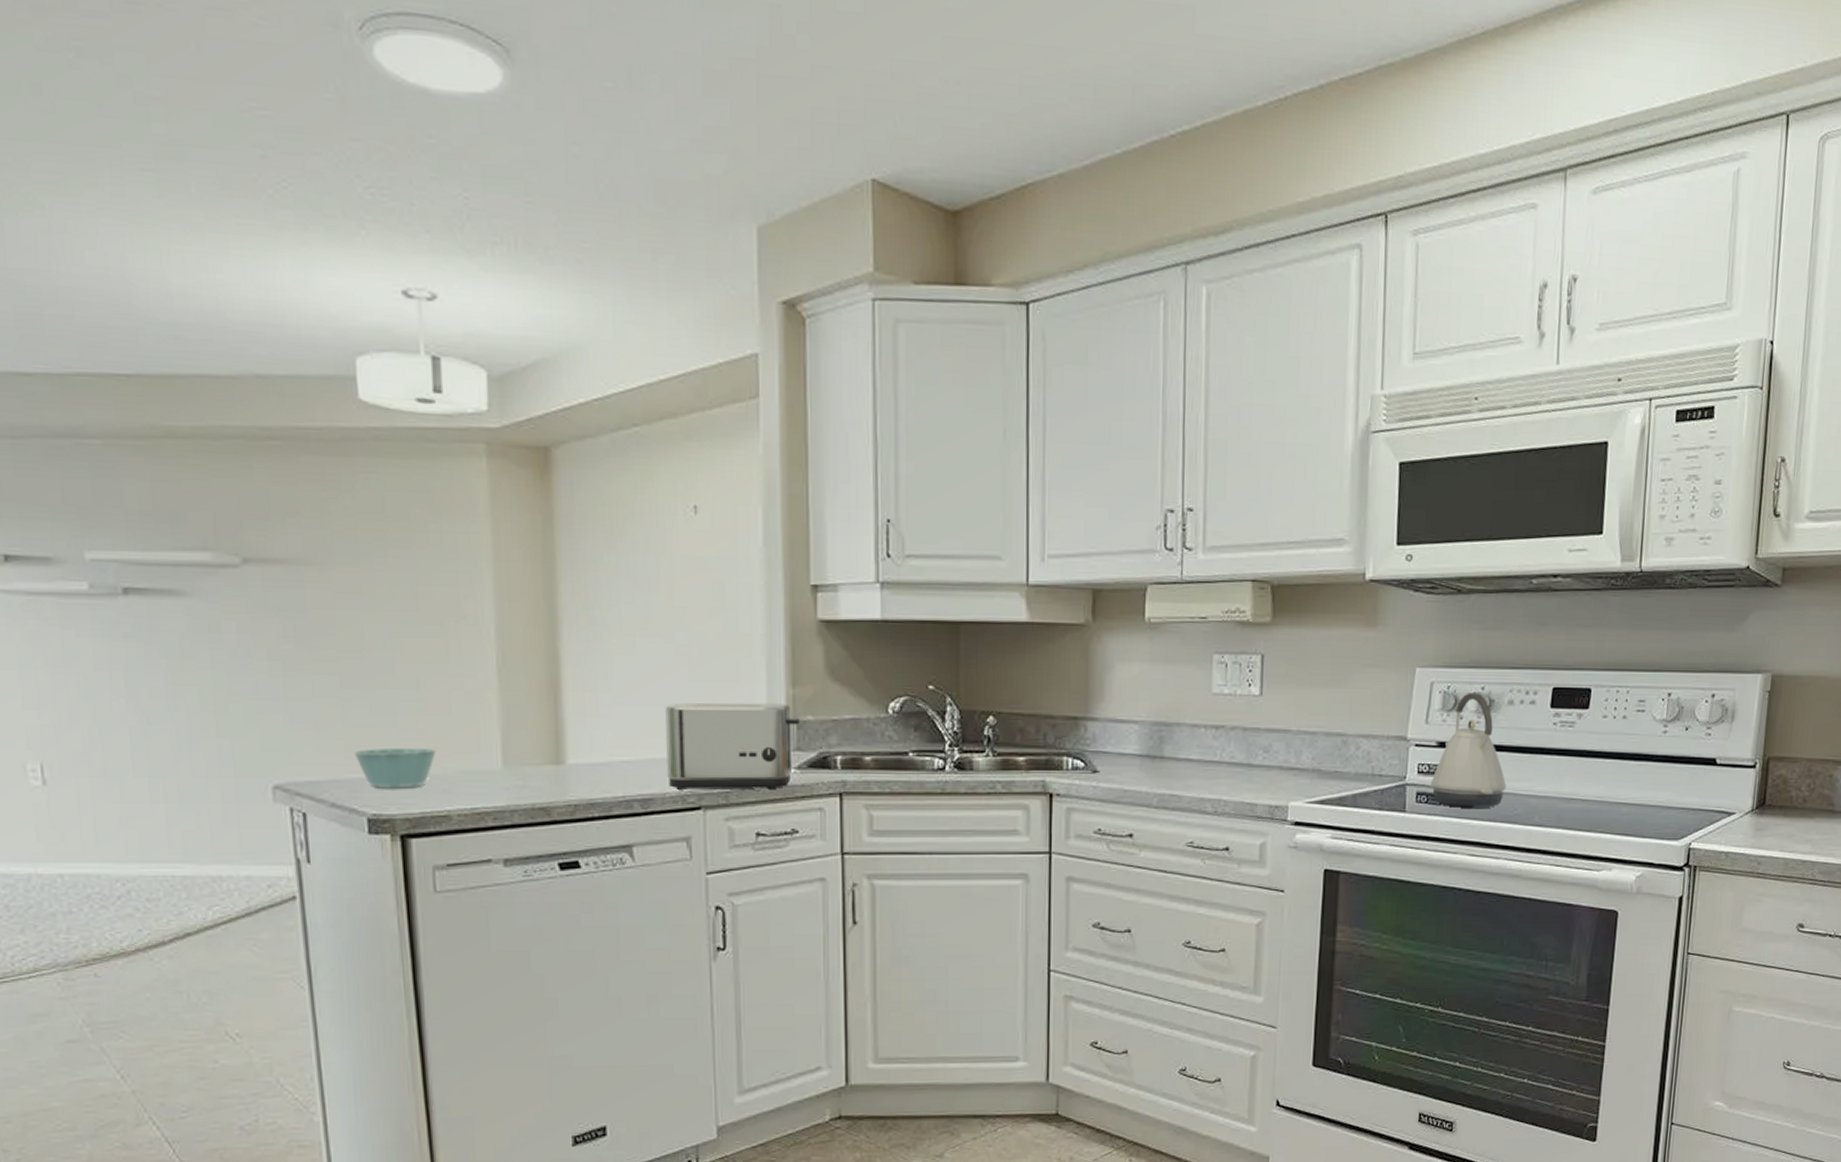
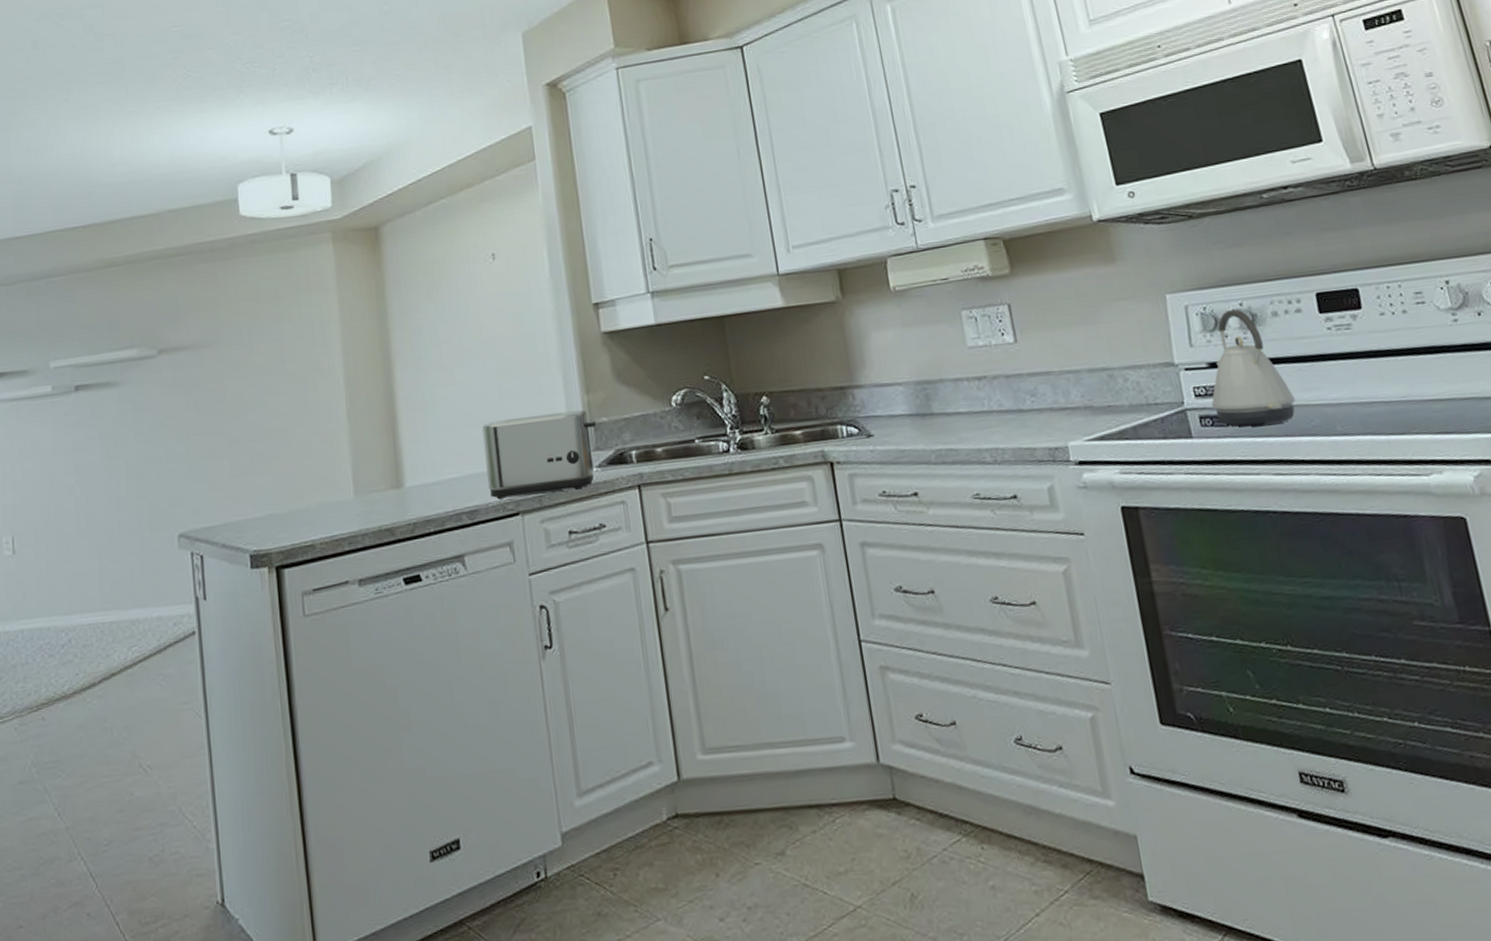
bowl: present [353,747,437,790] -> none [238,487,303,529]

